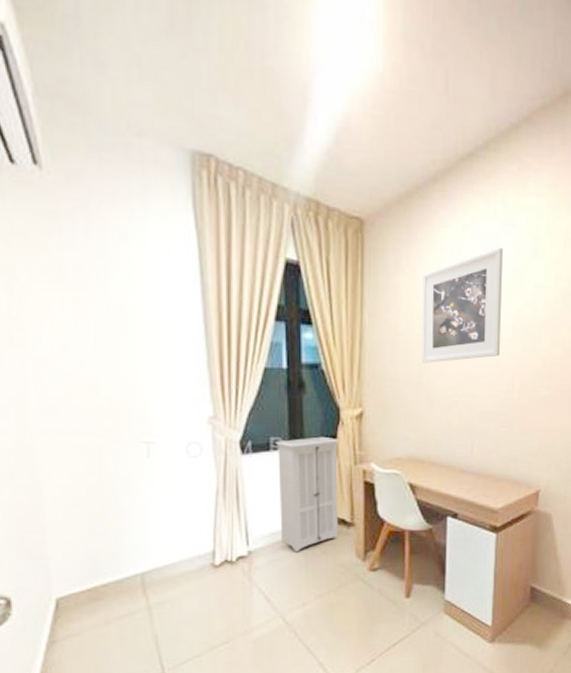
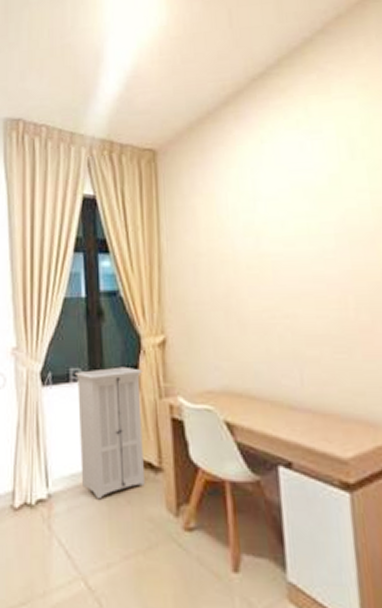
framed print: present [421,247,503,363] -> none [221,155,323,283]

